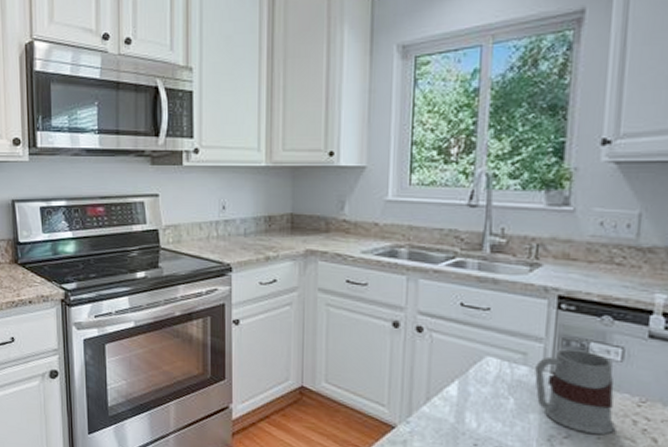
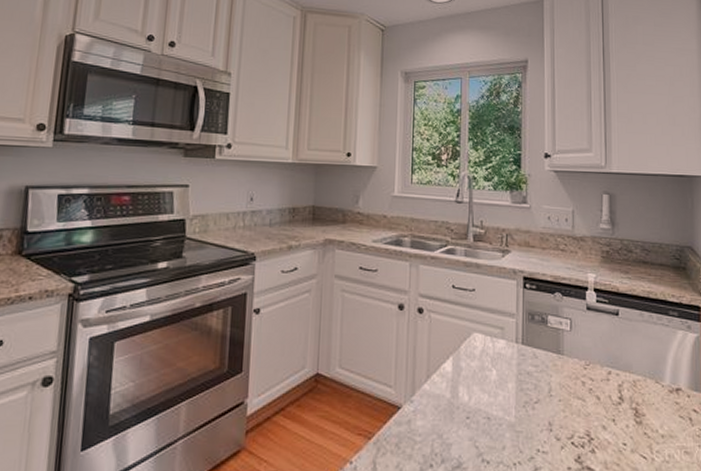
mug: present [535,349,615,434] -> none [511,323,570,396]

